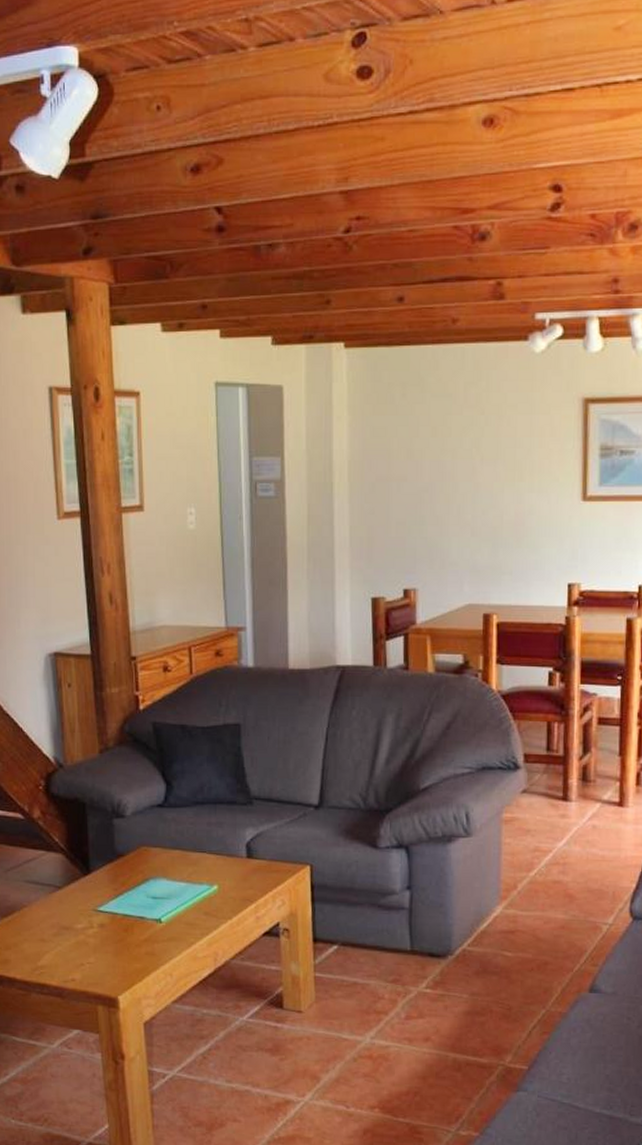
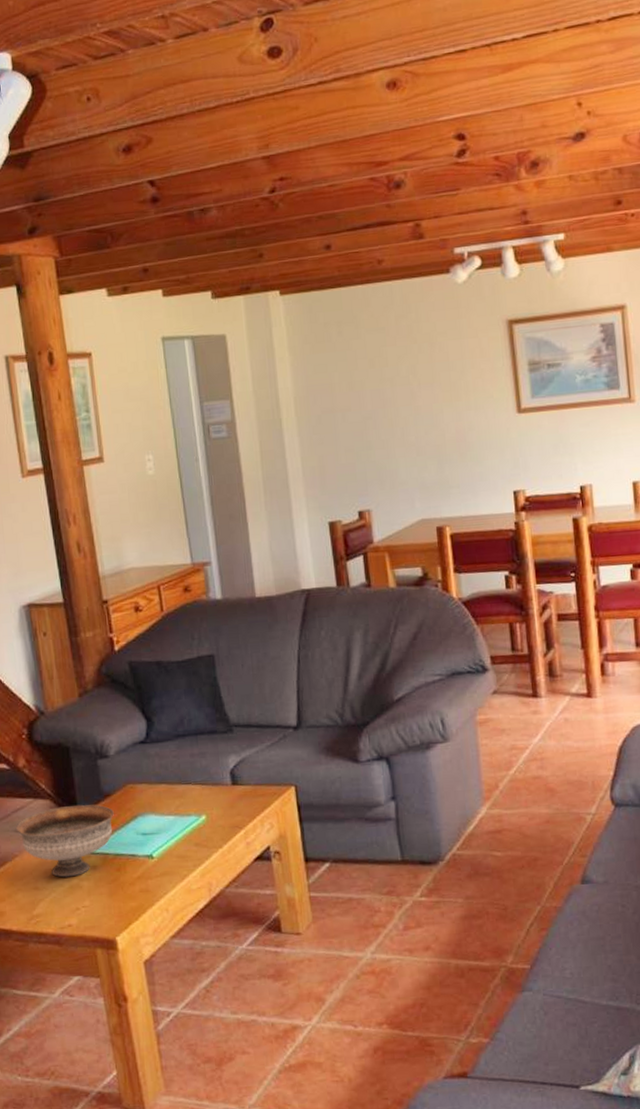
bowl: none [27,861,126,933] -> present [16,804,114,878]

